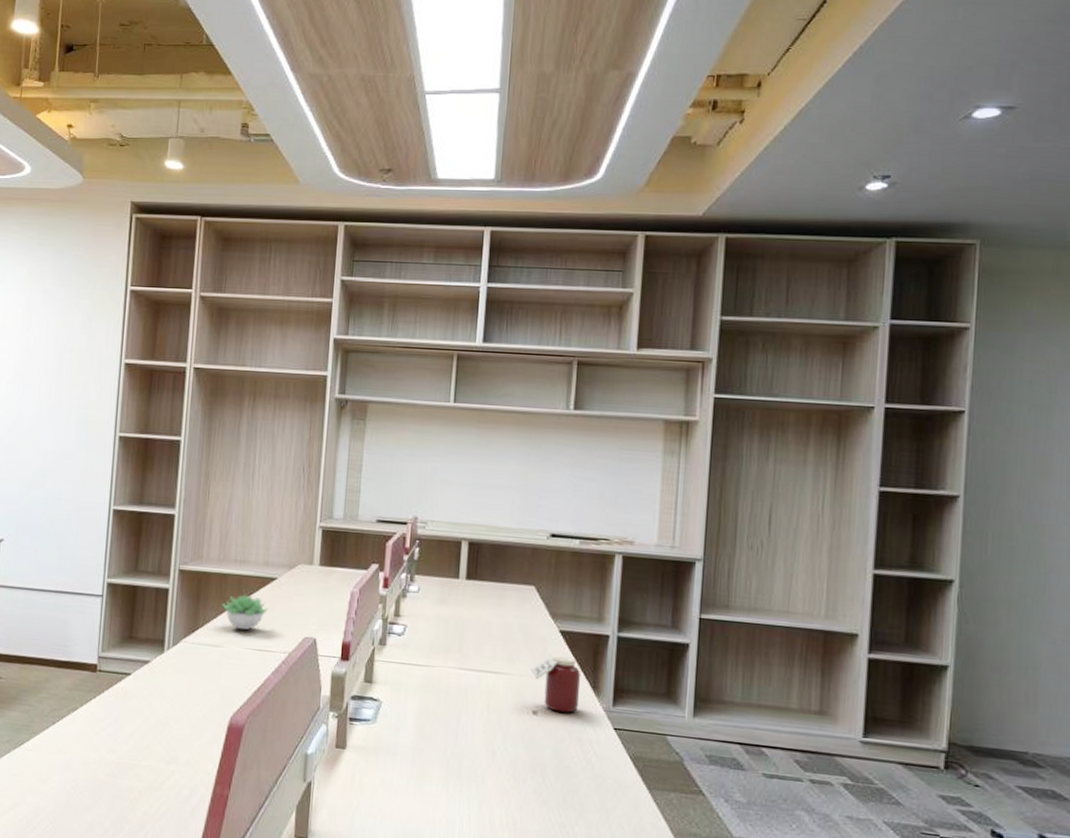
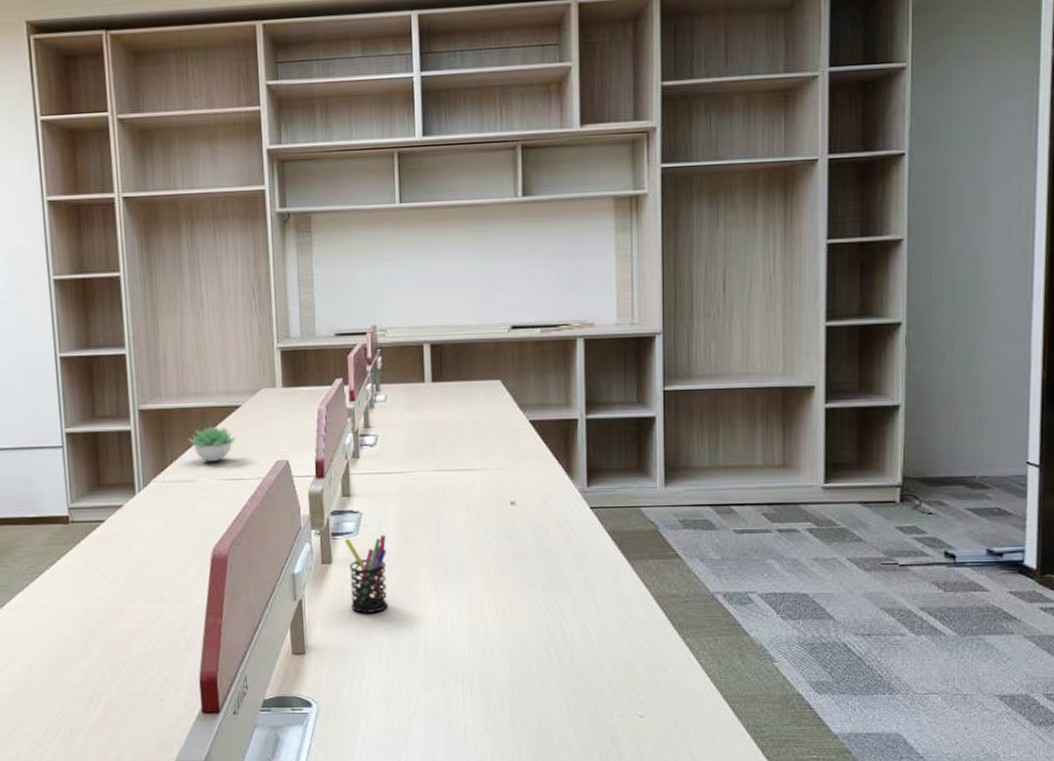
pen holder: none [360,725,403,807] -> present [344,534,388,613]
jar: present [530,654,581,713] -> none [504,444,555,499]

